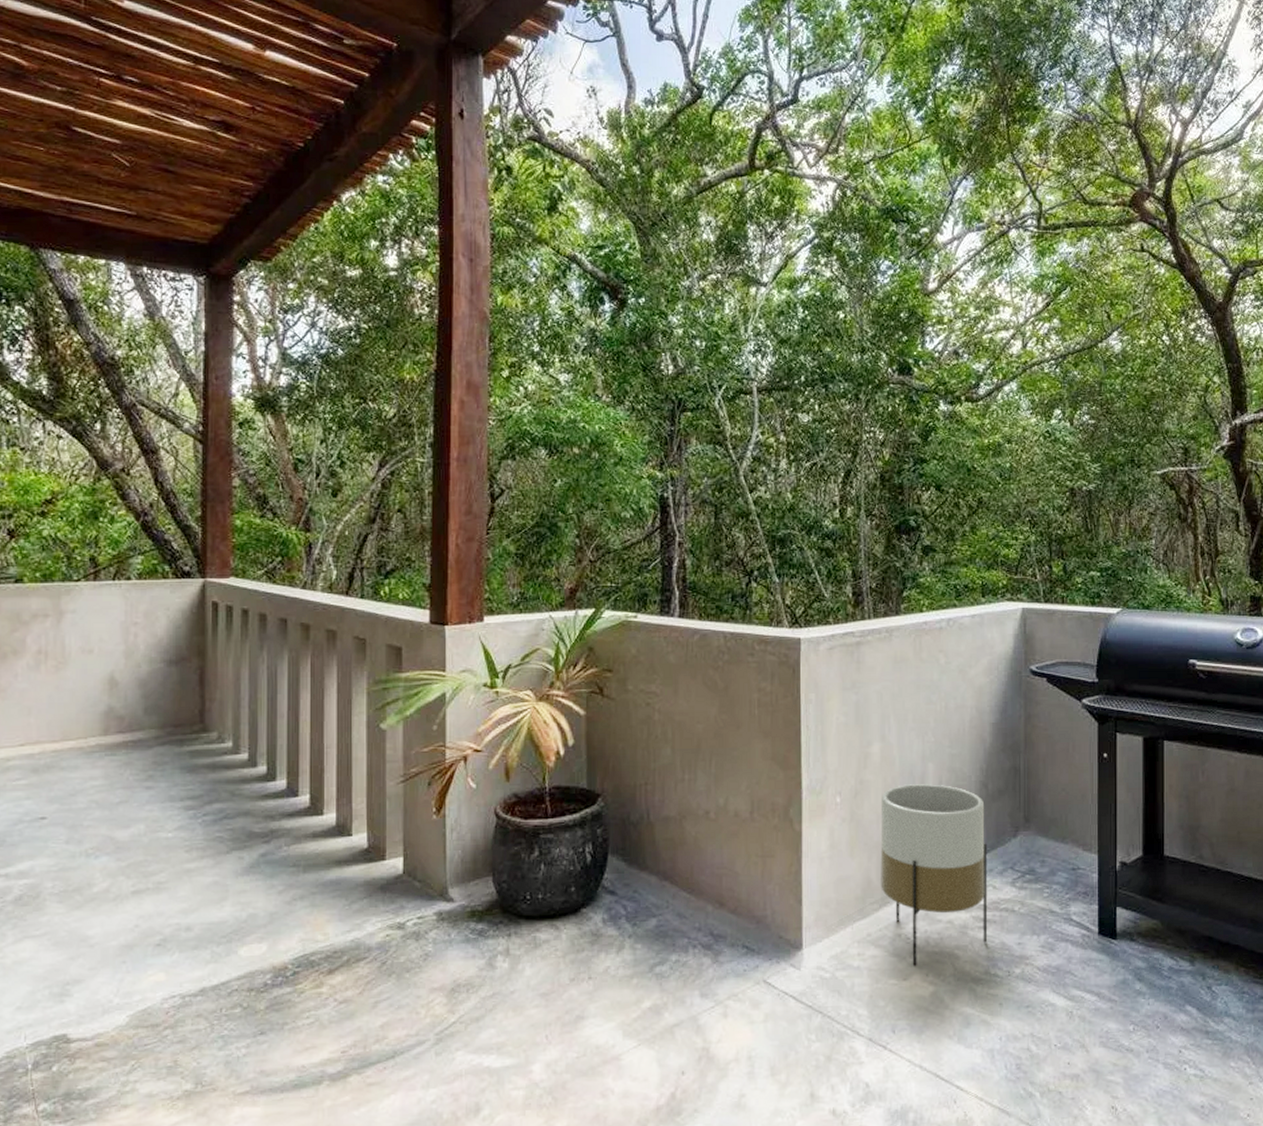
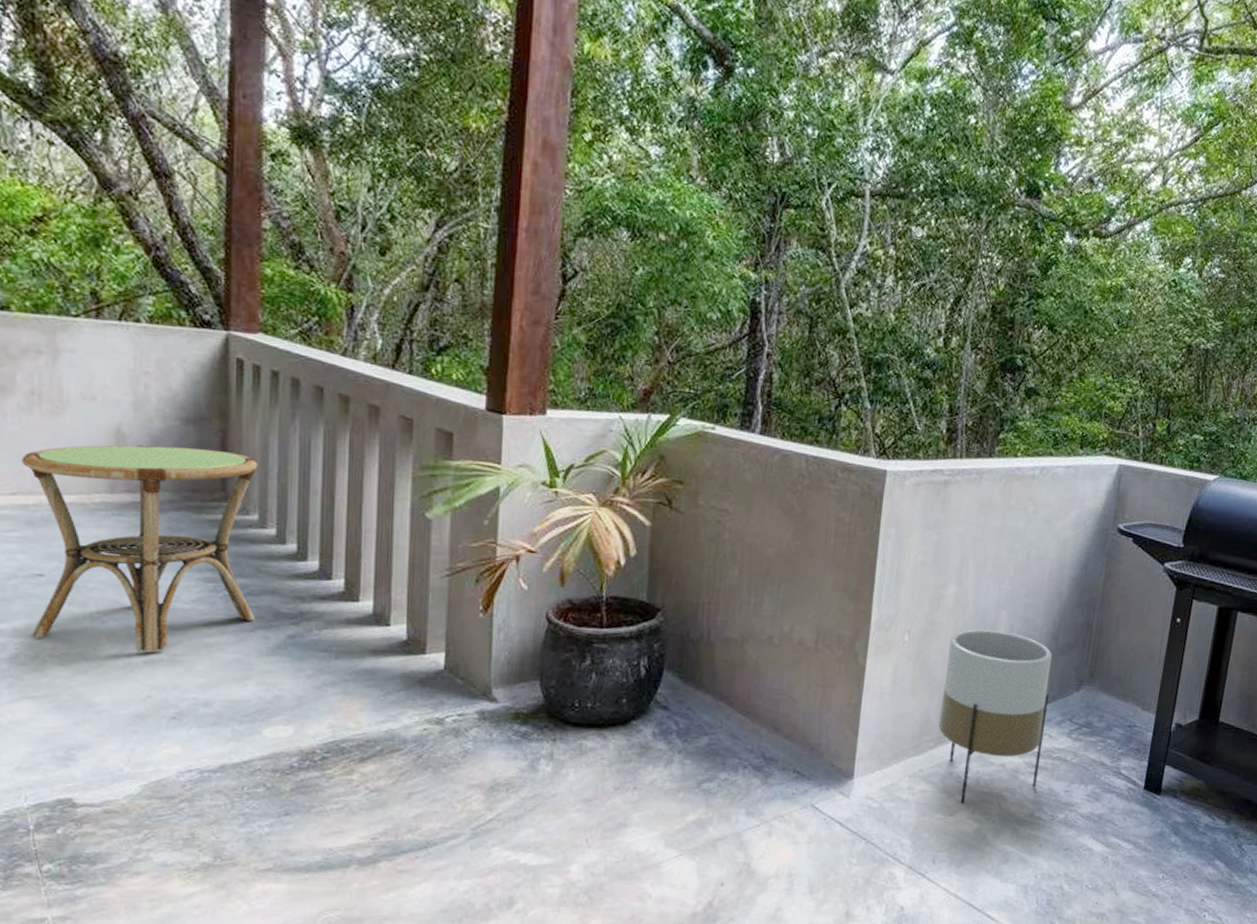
side table: none [29,686,232,882] -> present [22,444,258,652]

